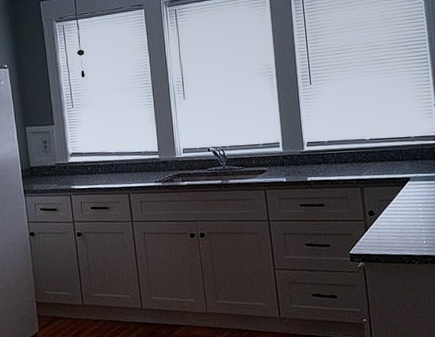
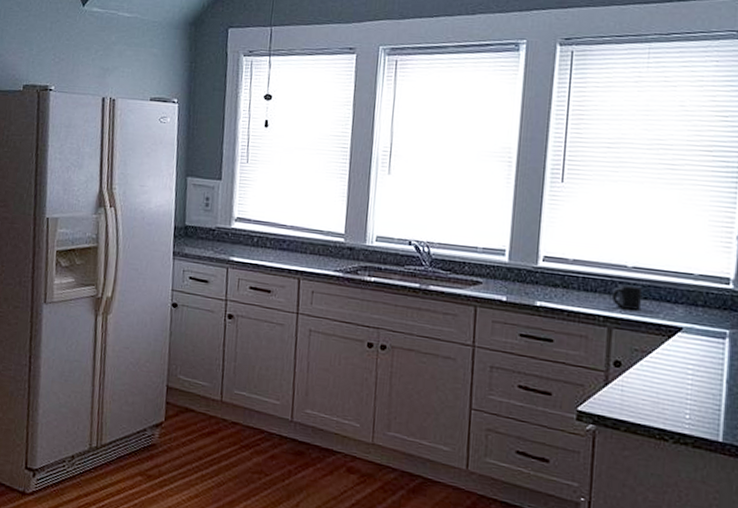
mug: none [358,152,381,171] -> present [611,284,643,310]

